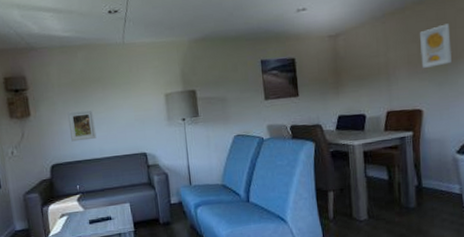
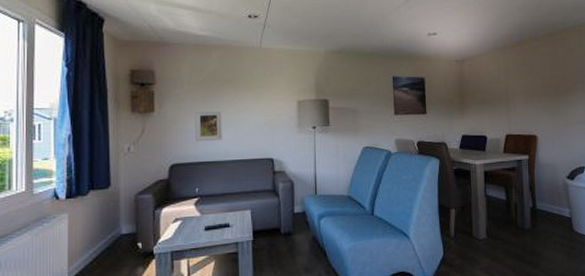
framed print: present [419,23,451,69] -> none [535,60,562,98]

